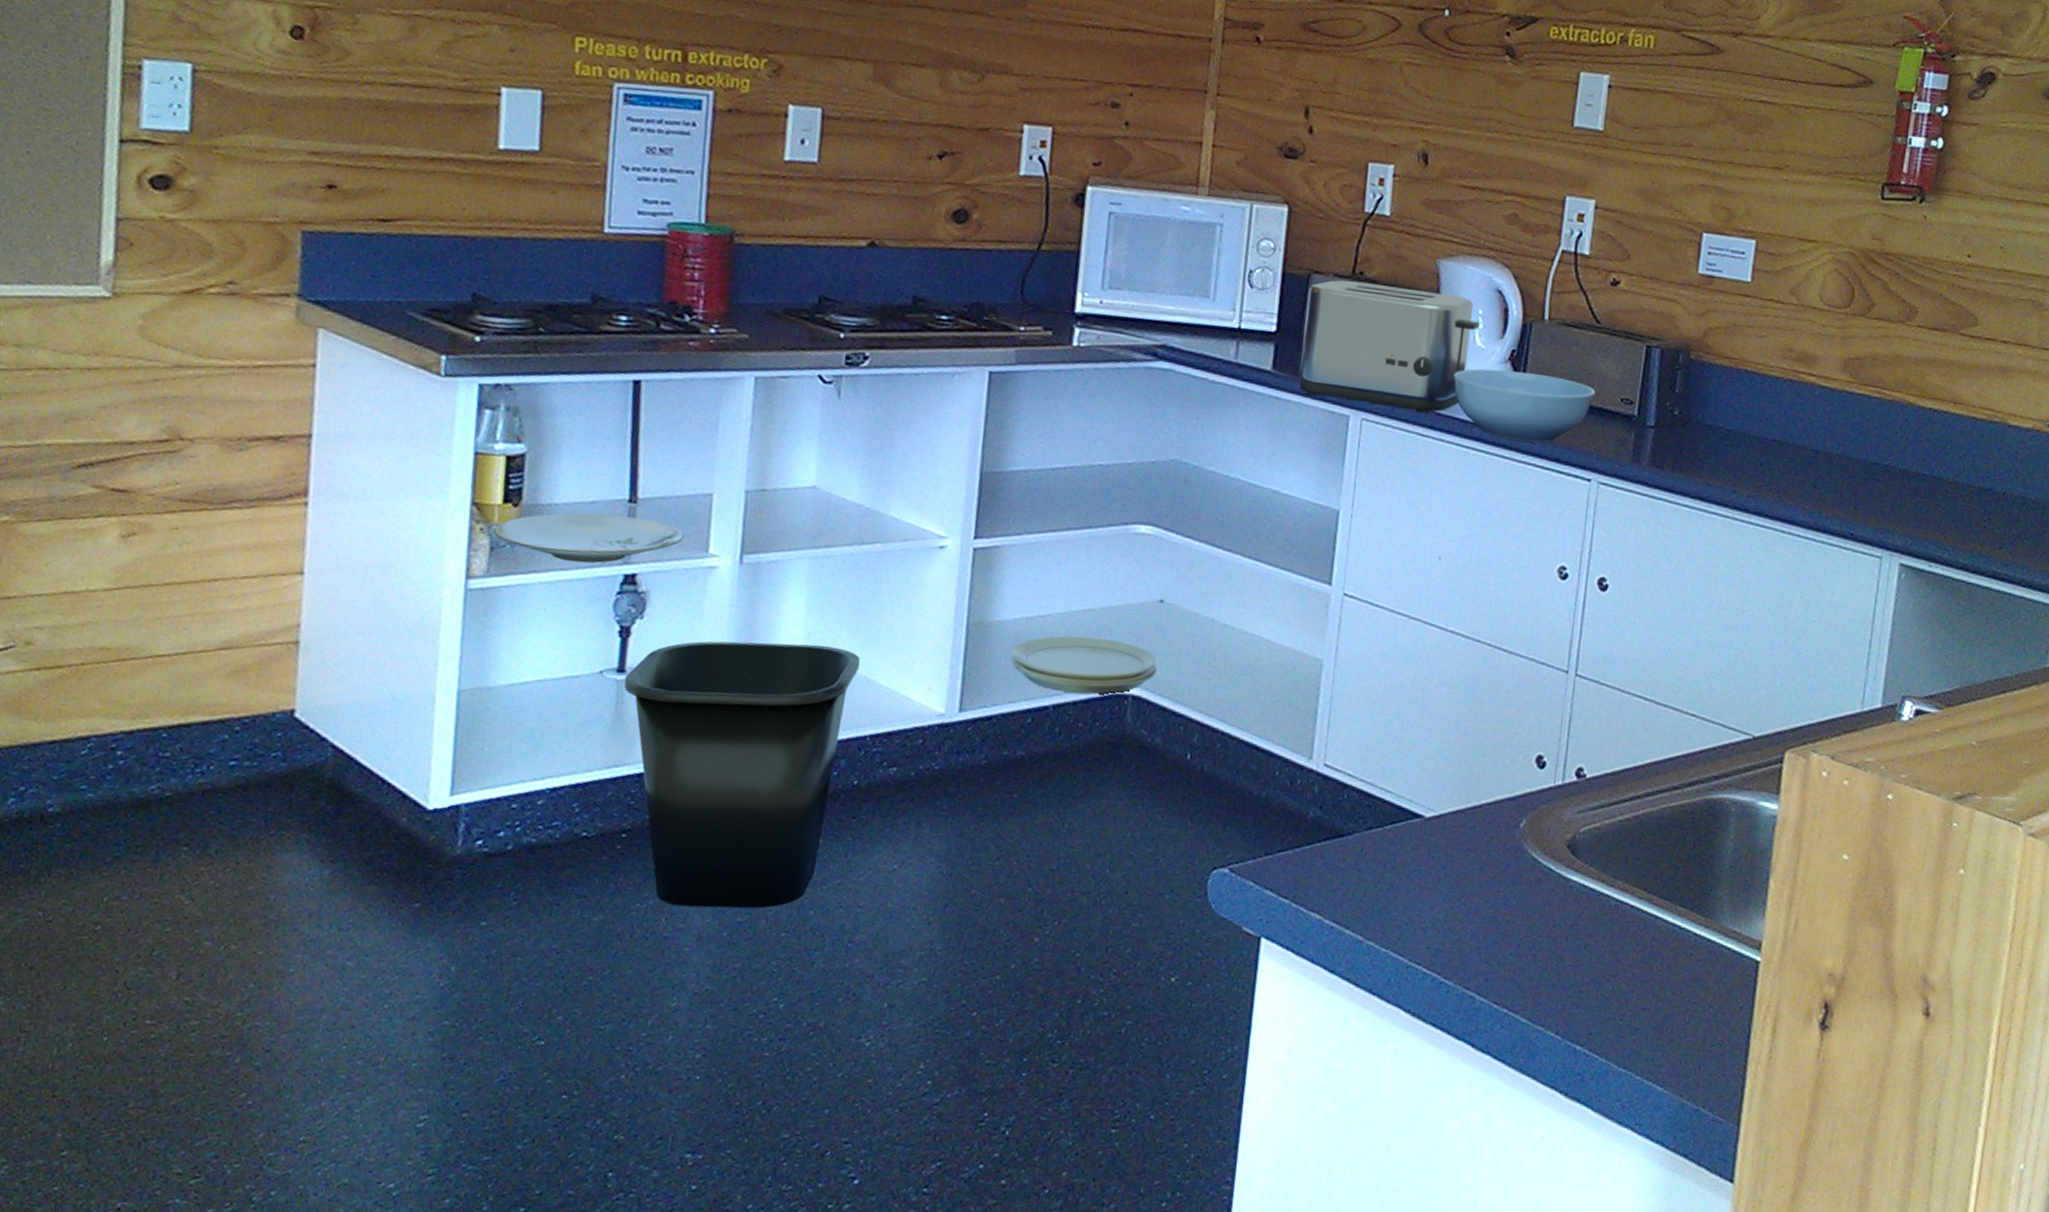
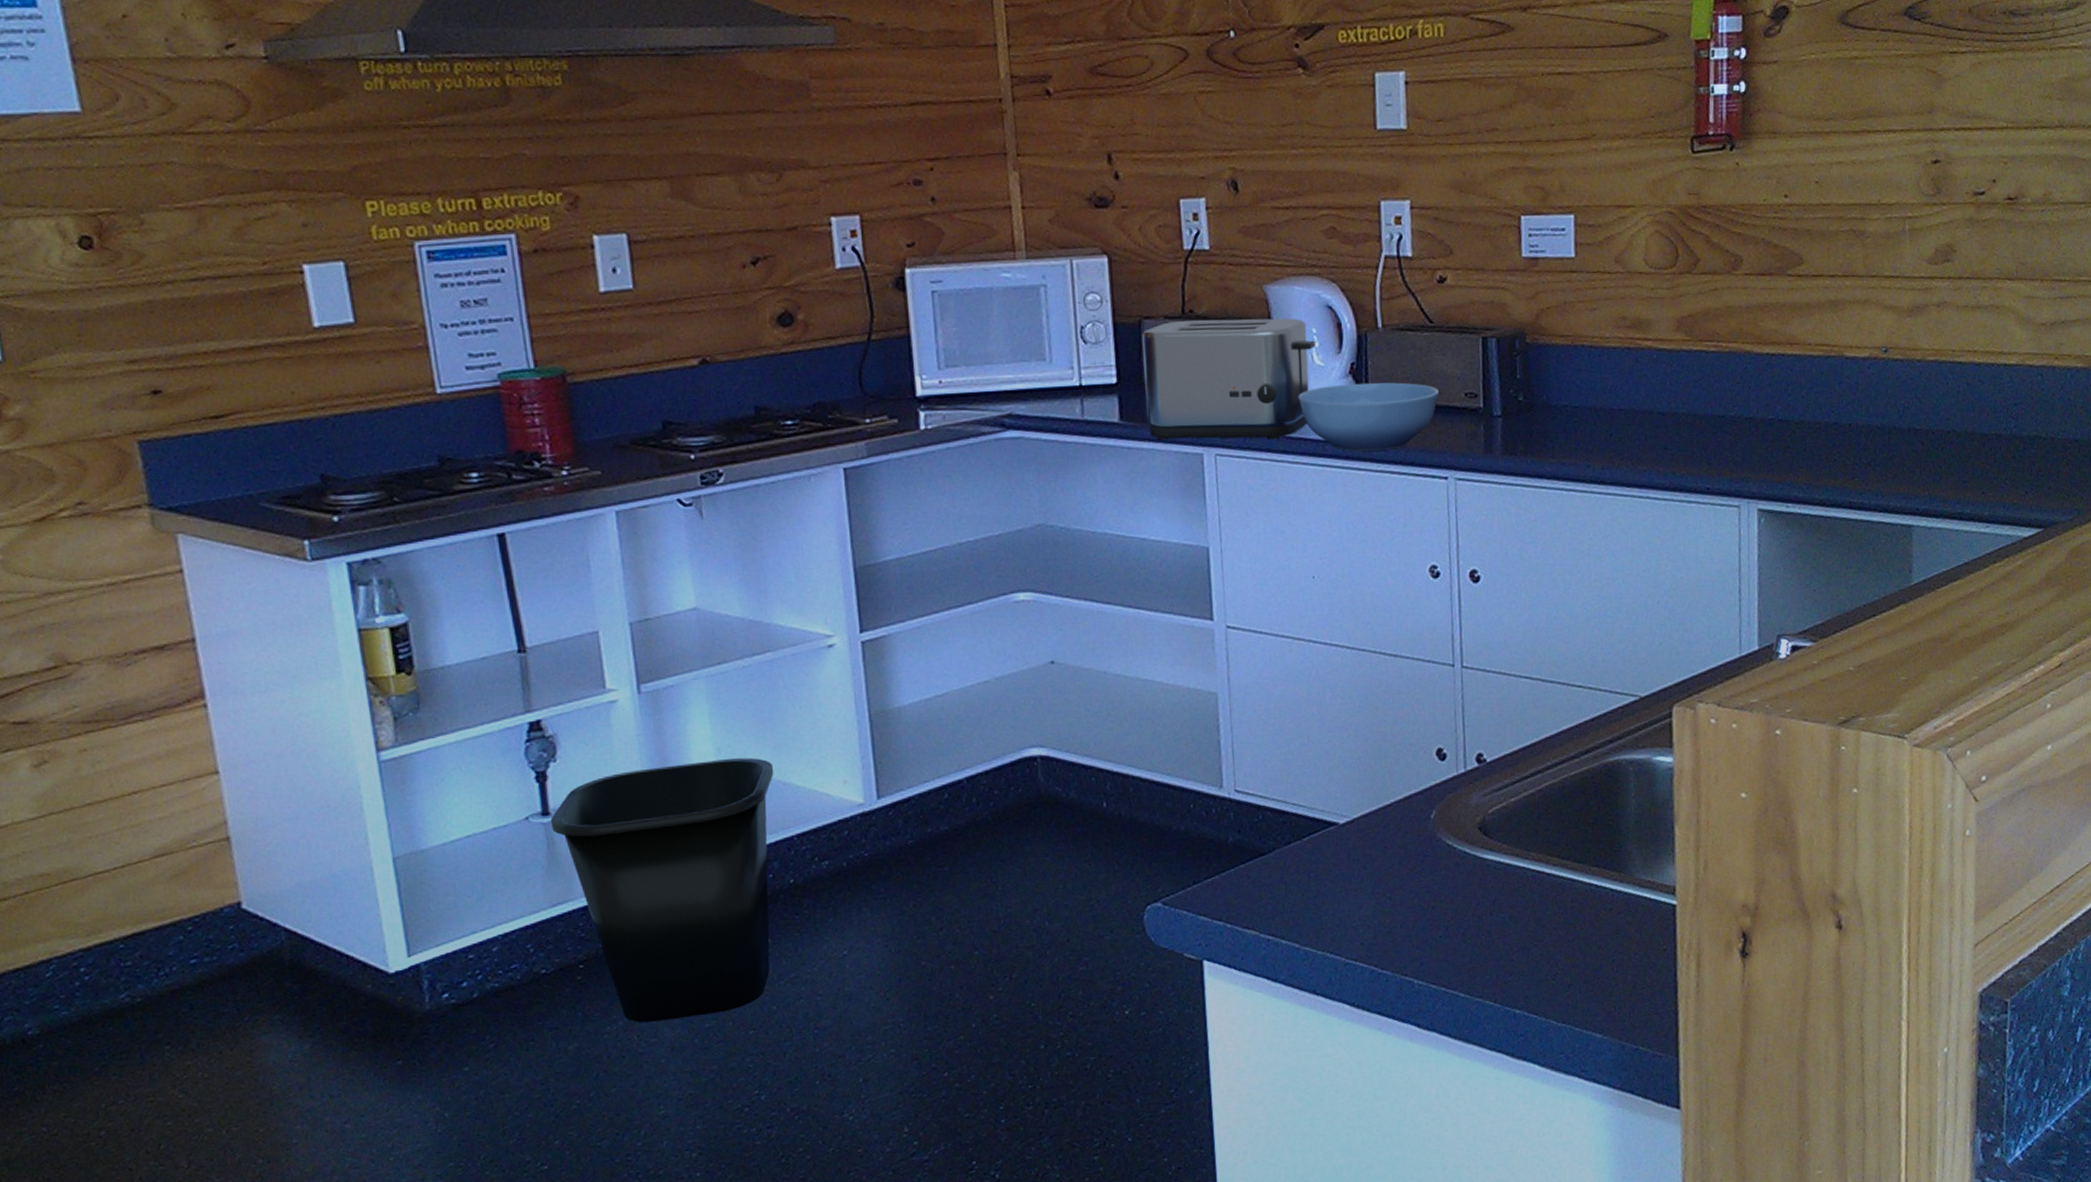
plate: present [493,513,684,563] -> none [392,665,579,719]
plate: present [1010,636,1157,695] -> none [916,707,1060,764]

